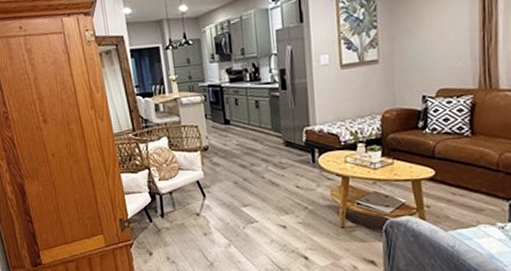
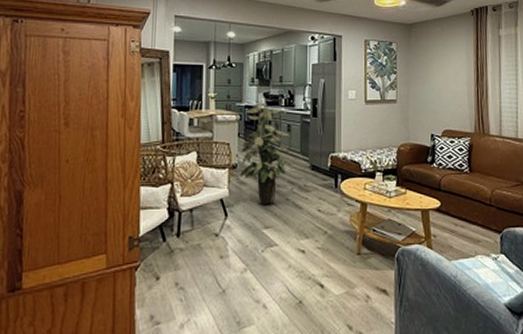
indoor plant: none [207,80,262,183] -> present [240,103,291,204]

